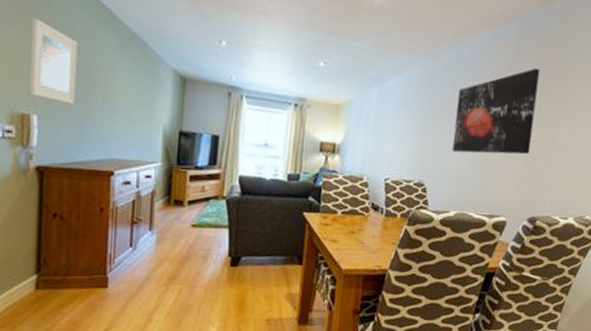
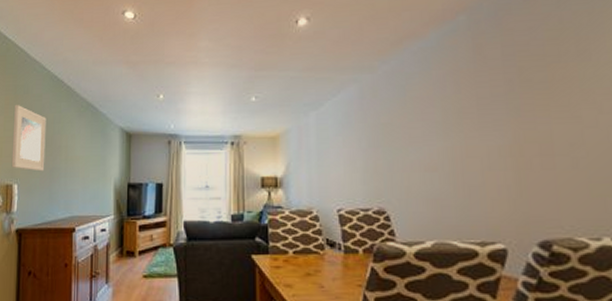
wall art: present [452,68,540,155] -> none [410,58,519,169]

